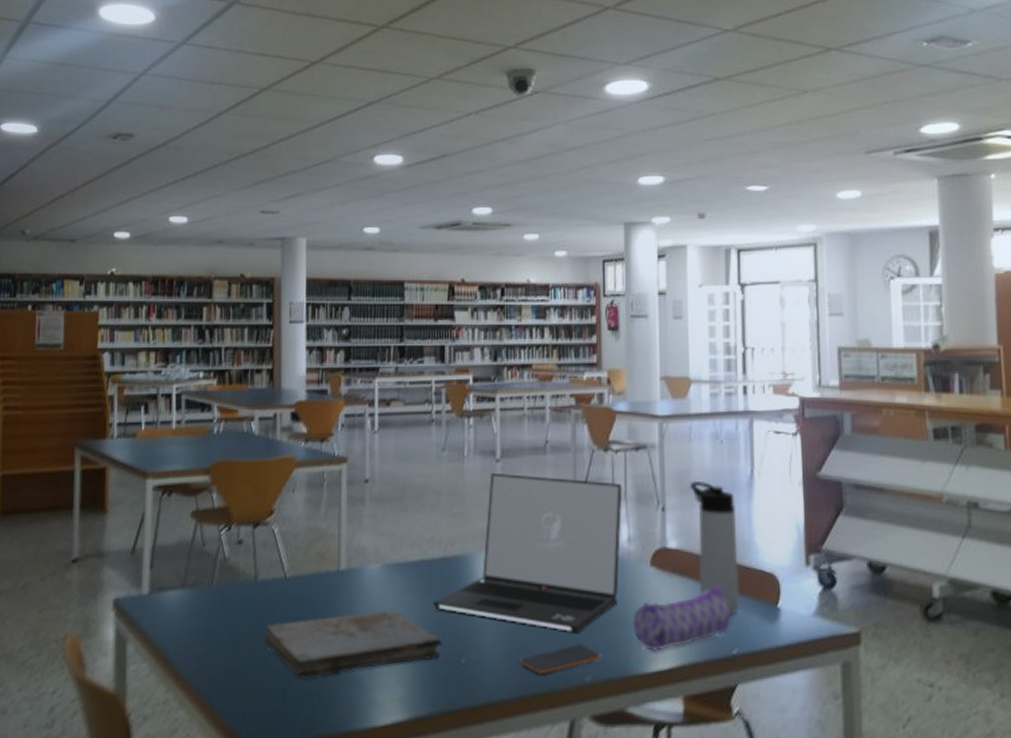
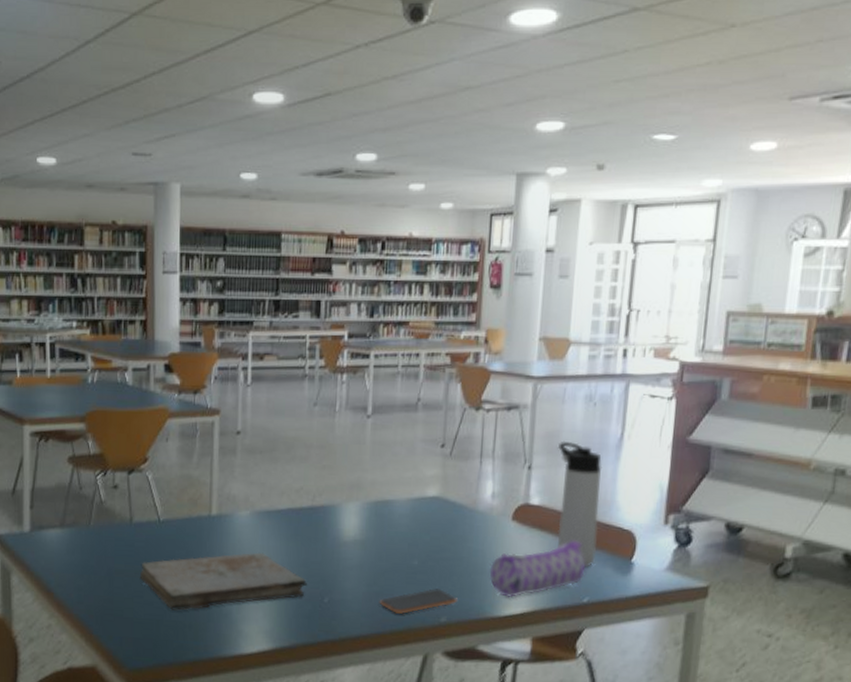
laptop: present [433,473,623,634] -> none [299,429,491,580]

